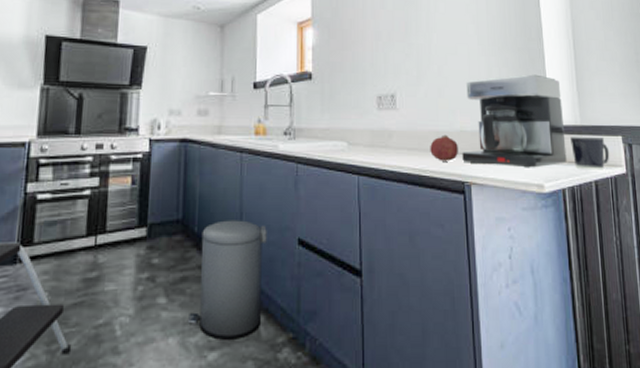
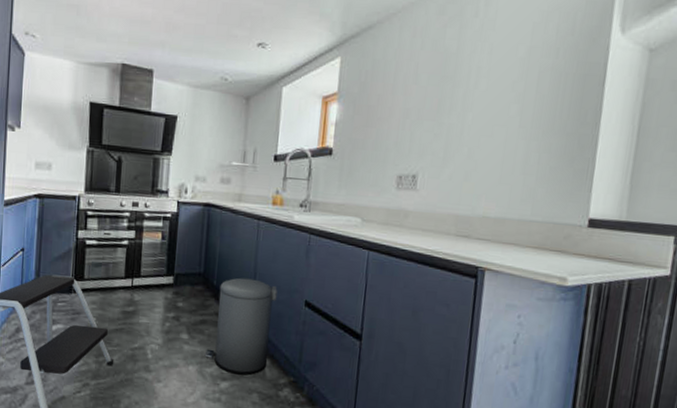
fruit: present [430,134,458,161] -> none [446,219,478,246]
coffee maker: present [462,74,567,168] -> none [480,162,611,261]
mug: present [570,137,610,170] -> none [608,232,655,270]

